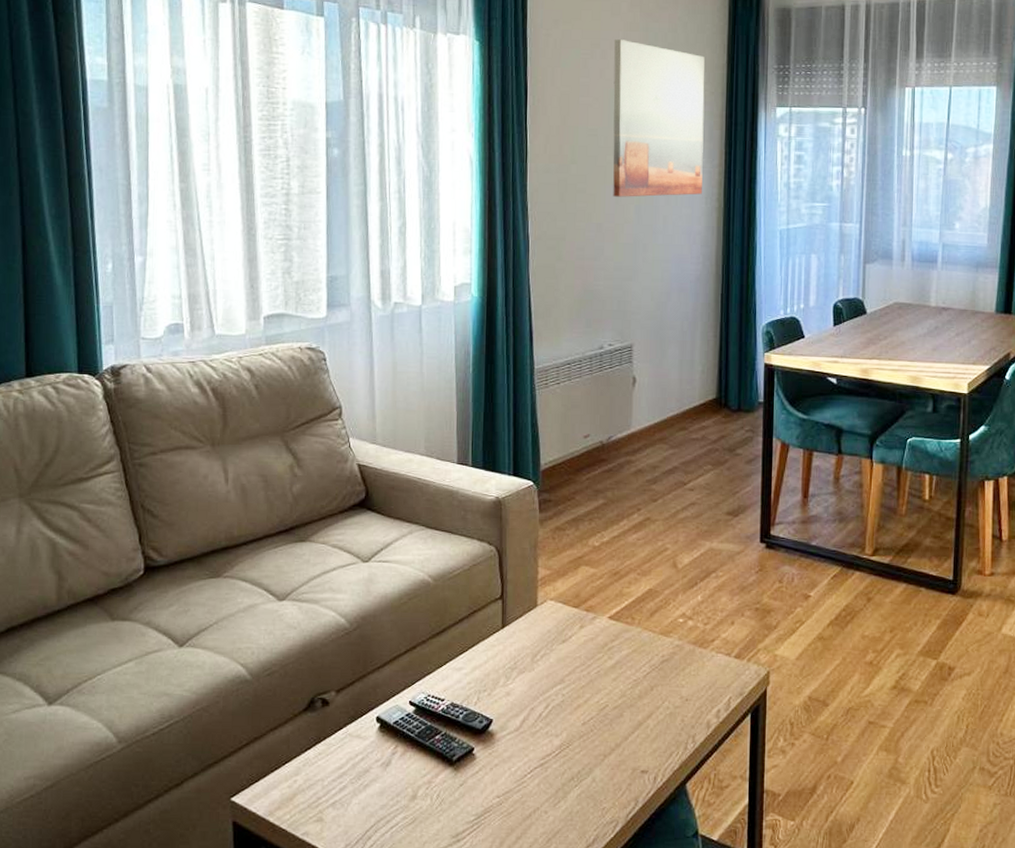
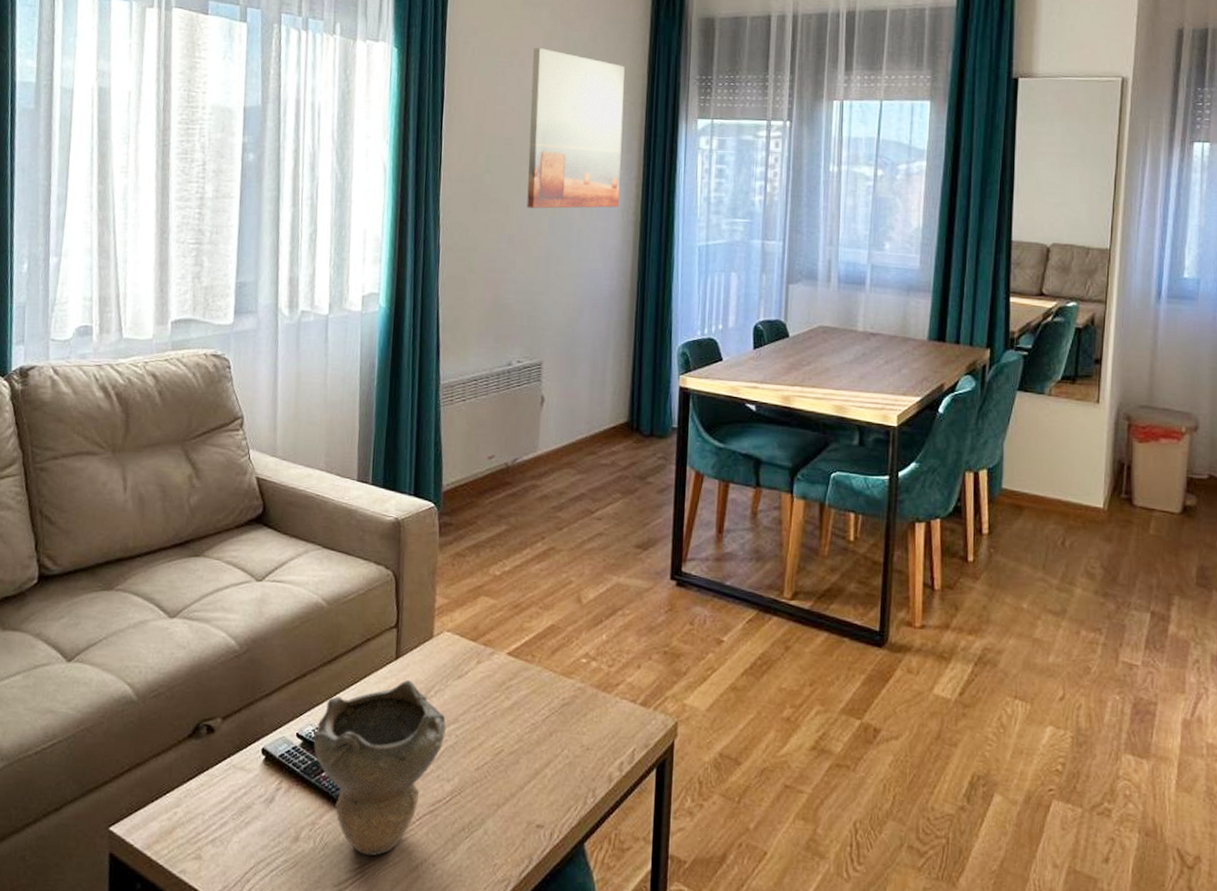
decorative bowl: none [426,647,552,809] -> present [313,680,446,857]

